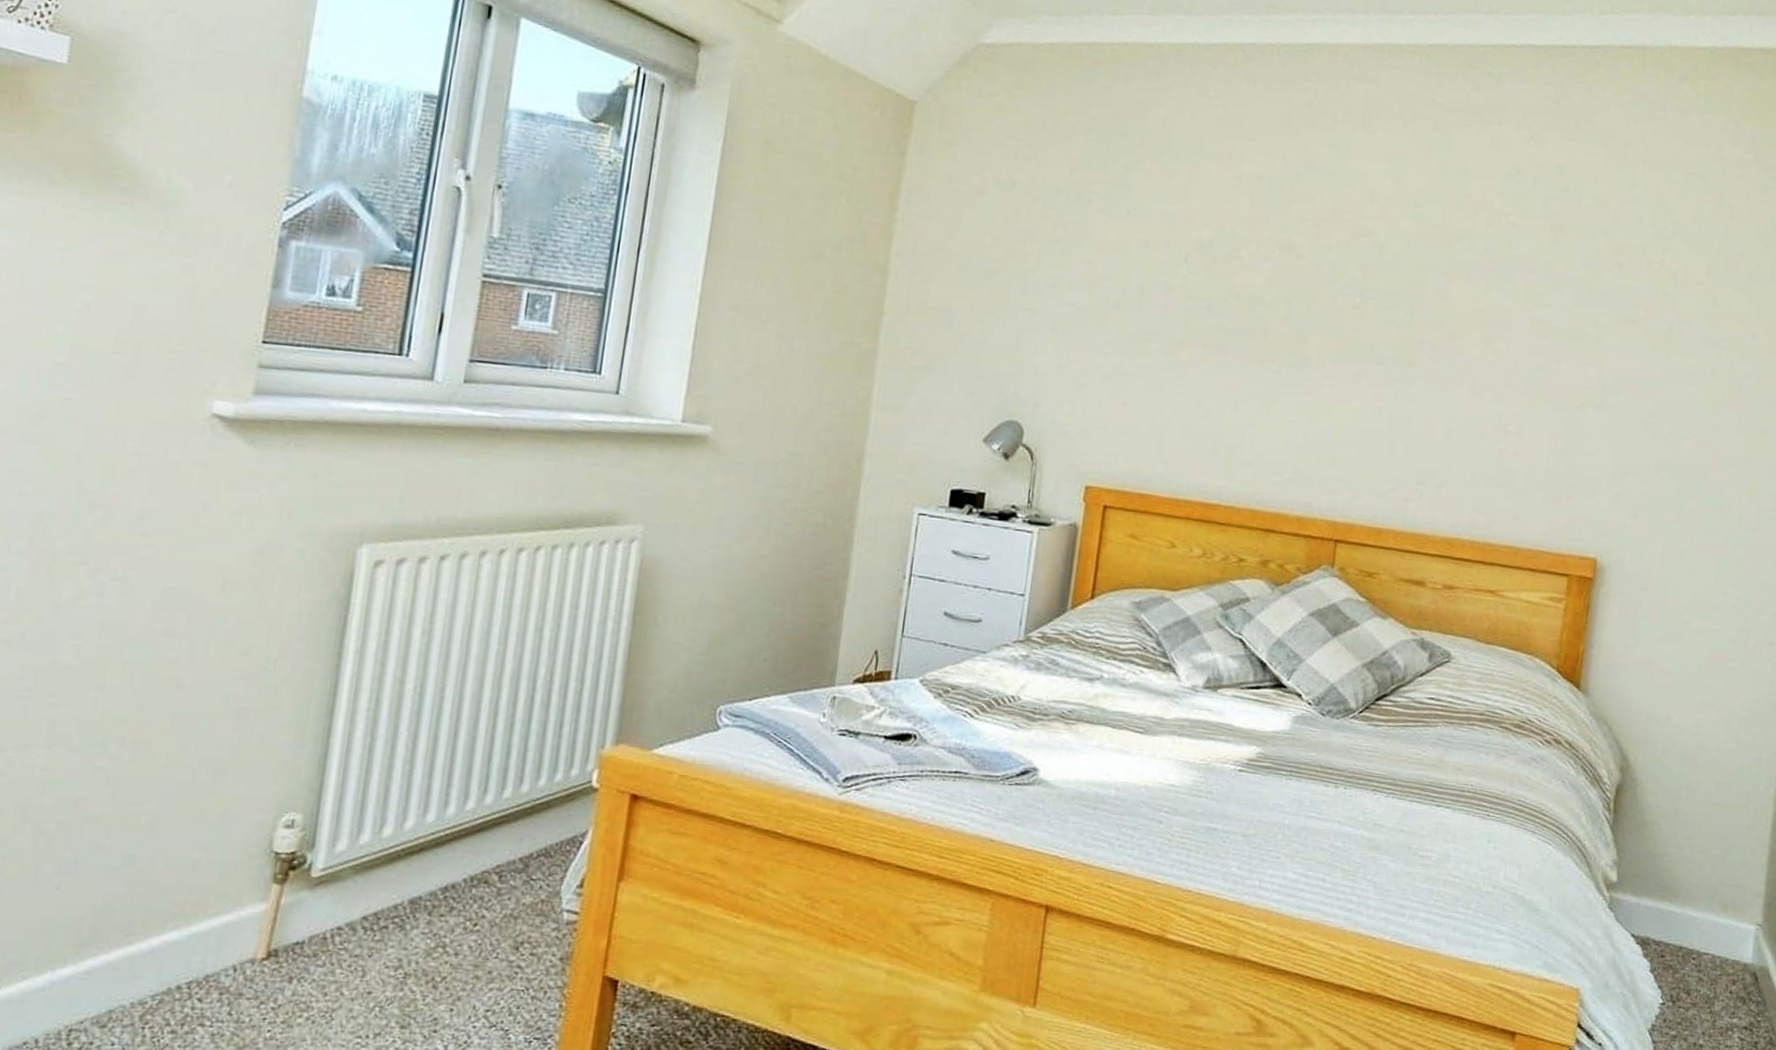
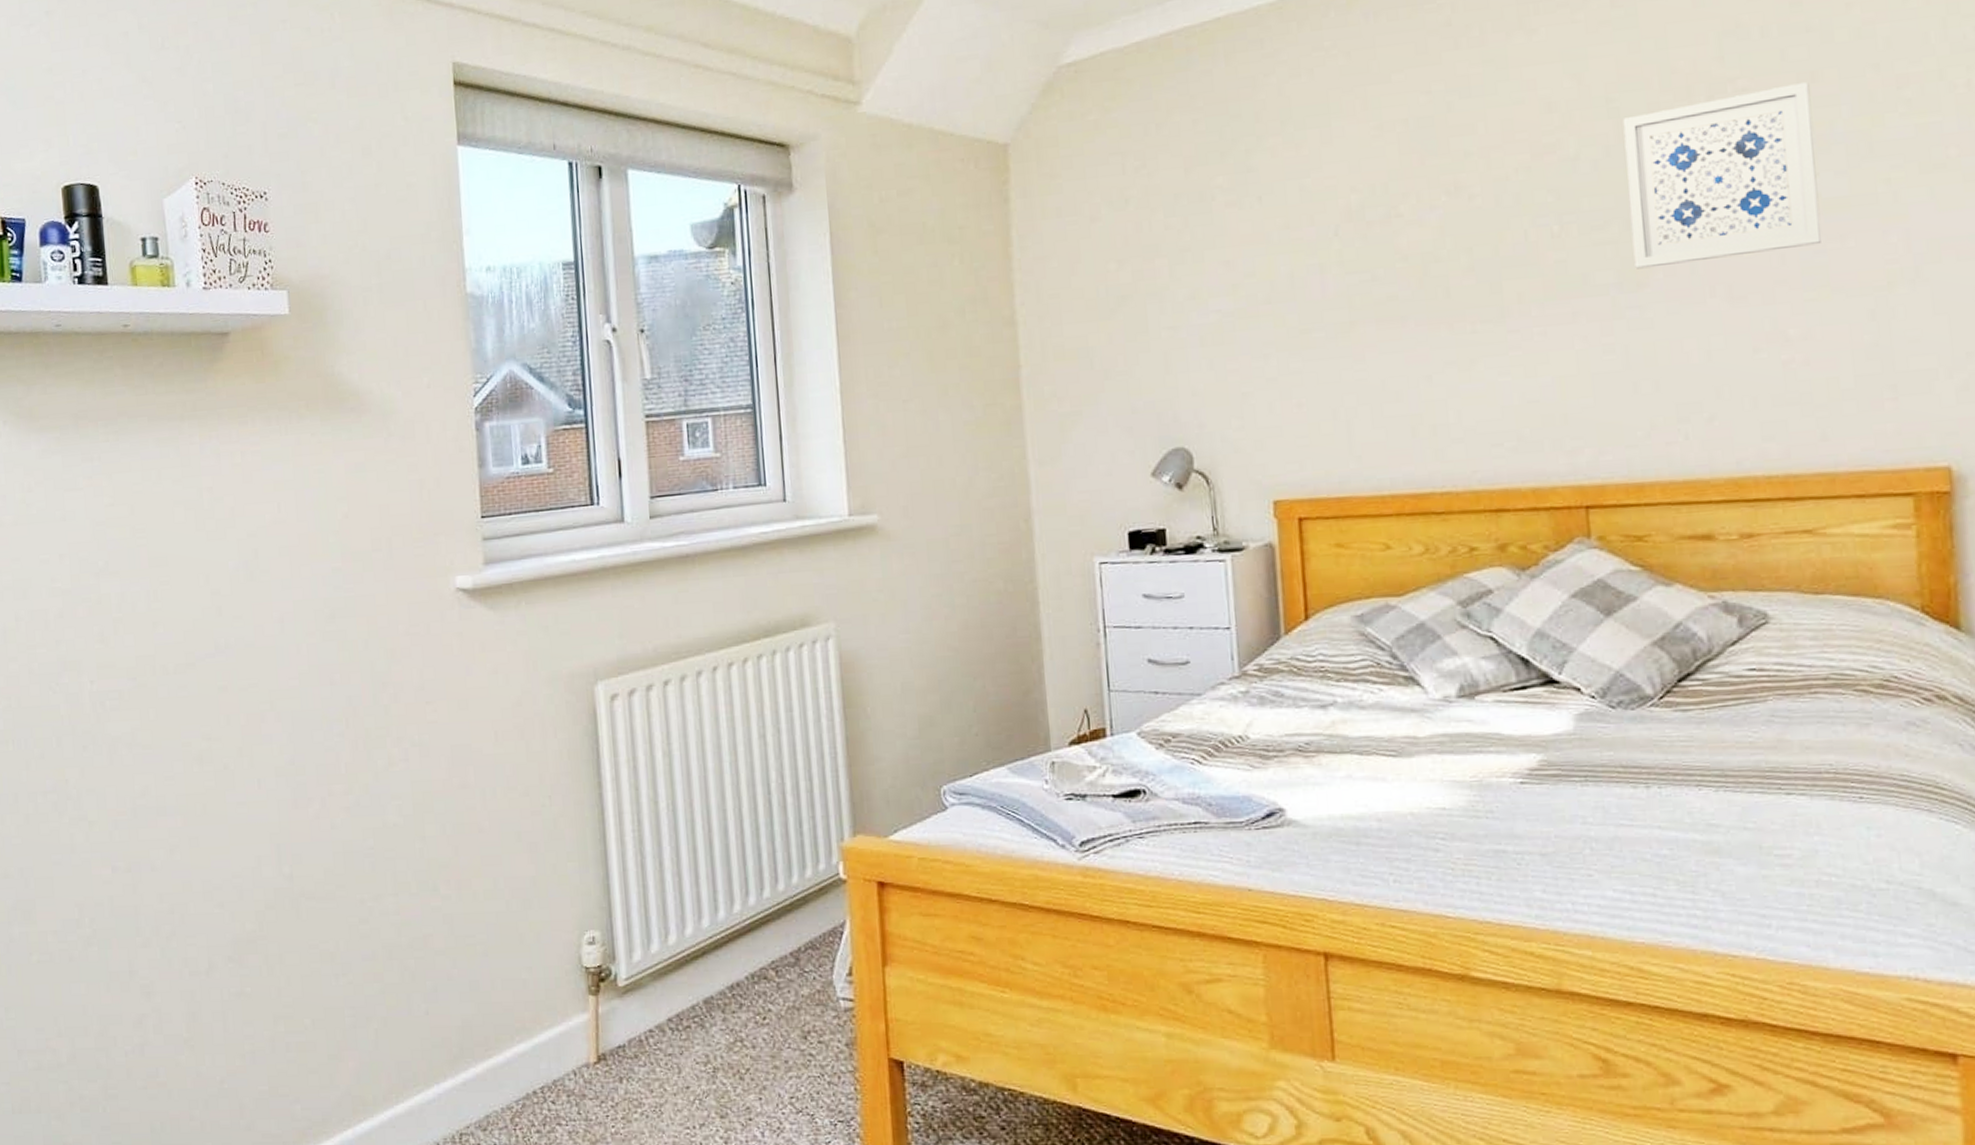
wall art: none [1410,223,1558,362] -> present [1623,81,1821,269]

